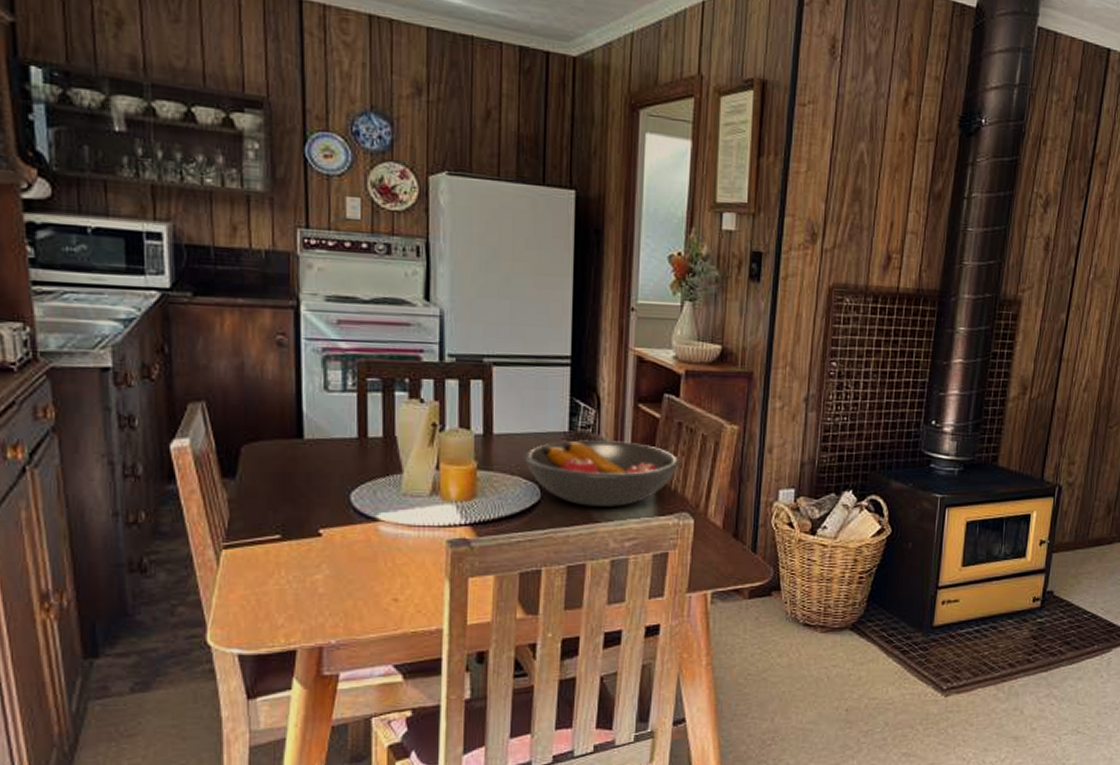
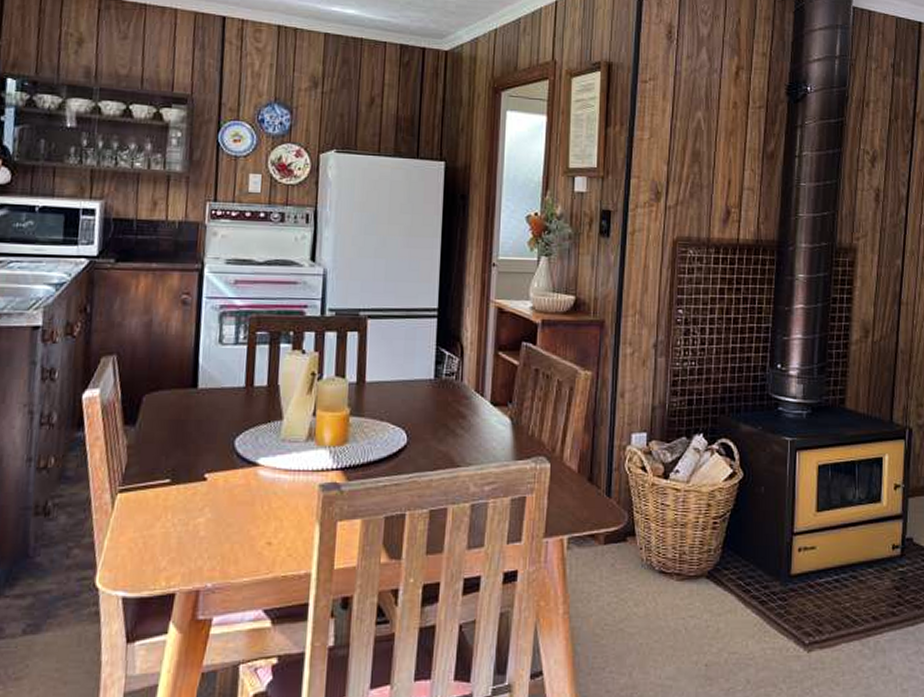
fruit bowl: present [523,440,681,507] -> none [392,387,538,451]

